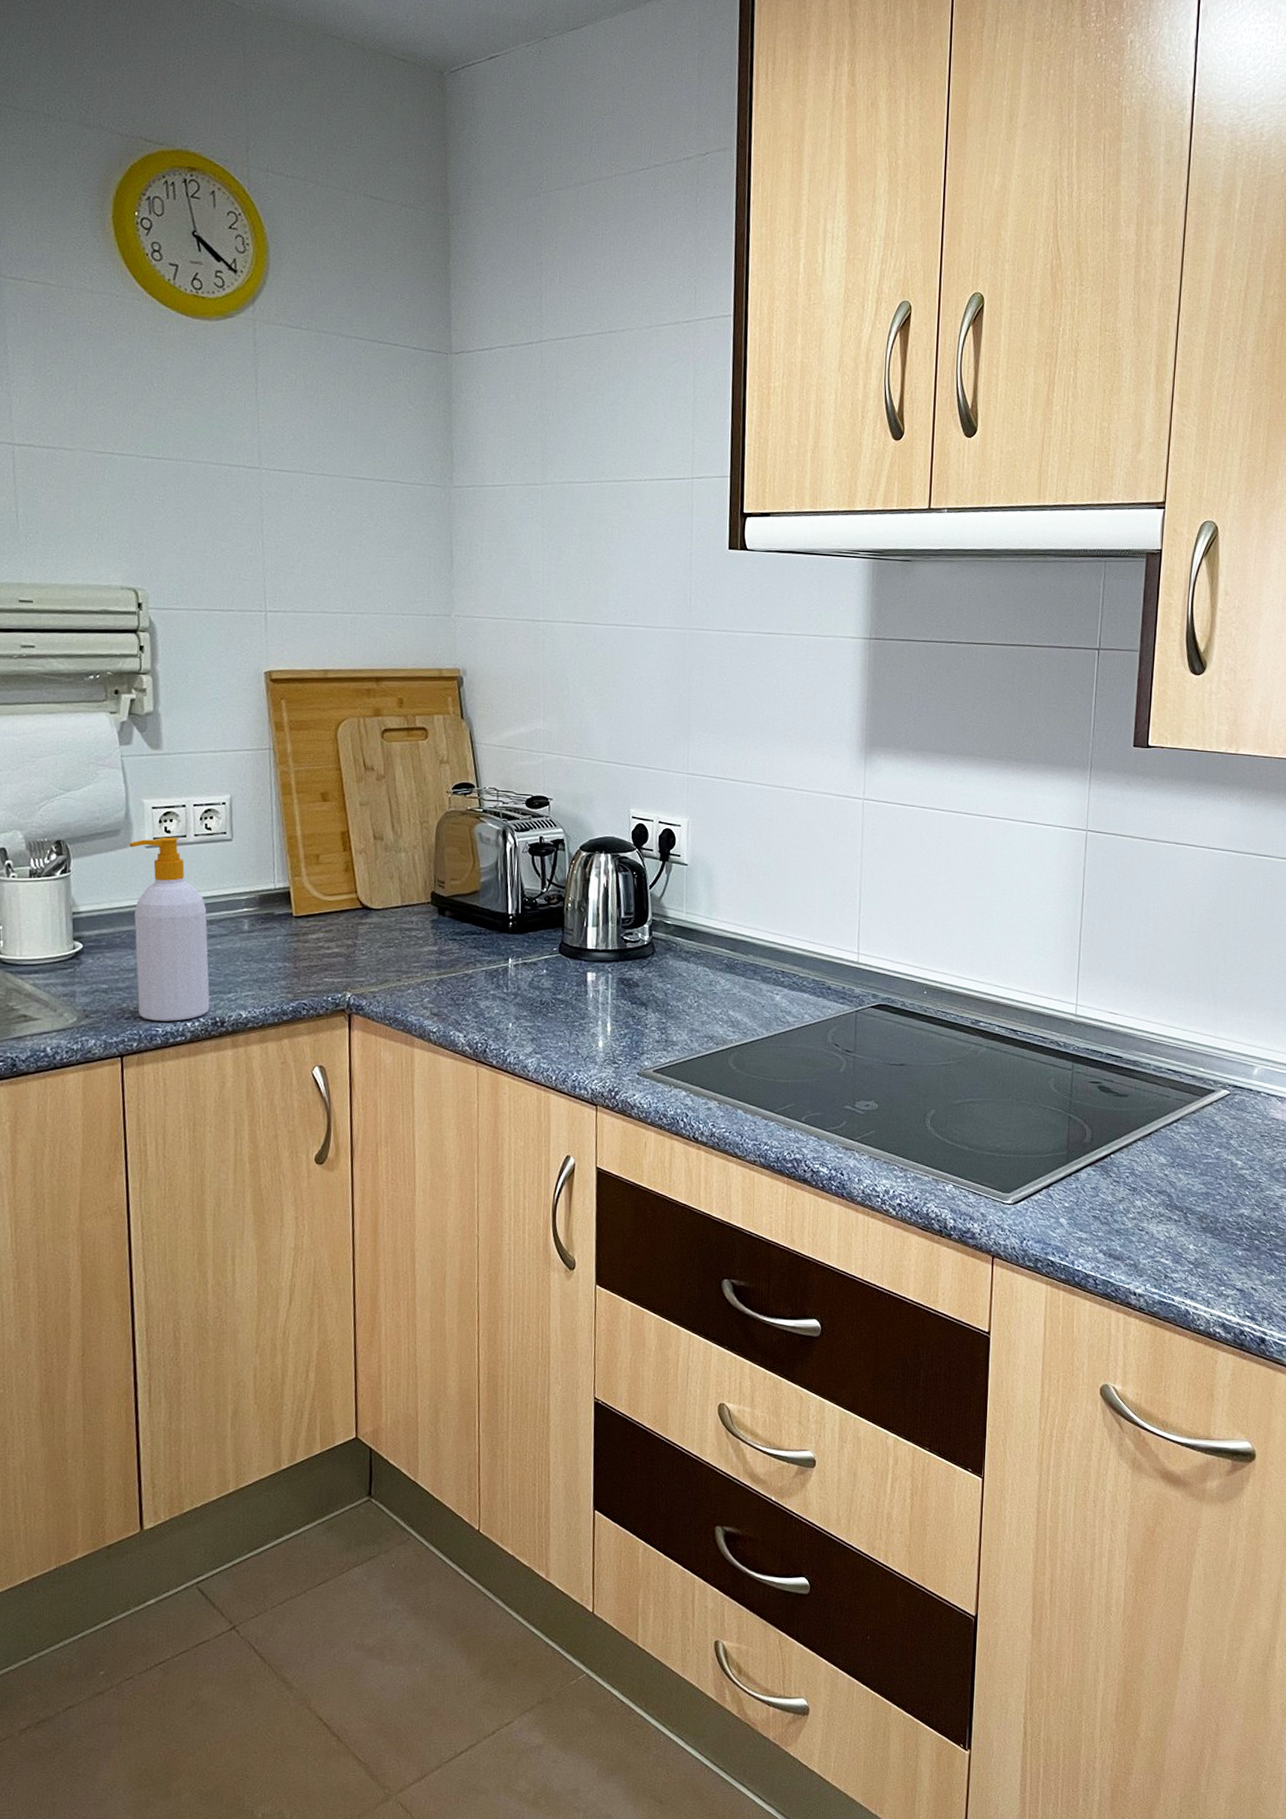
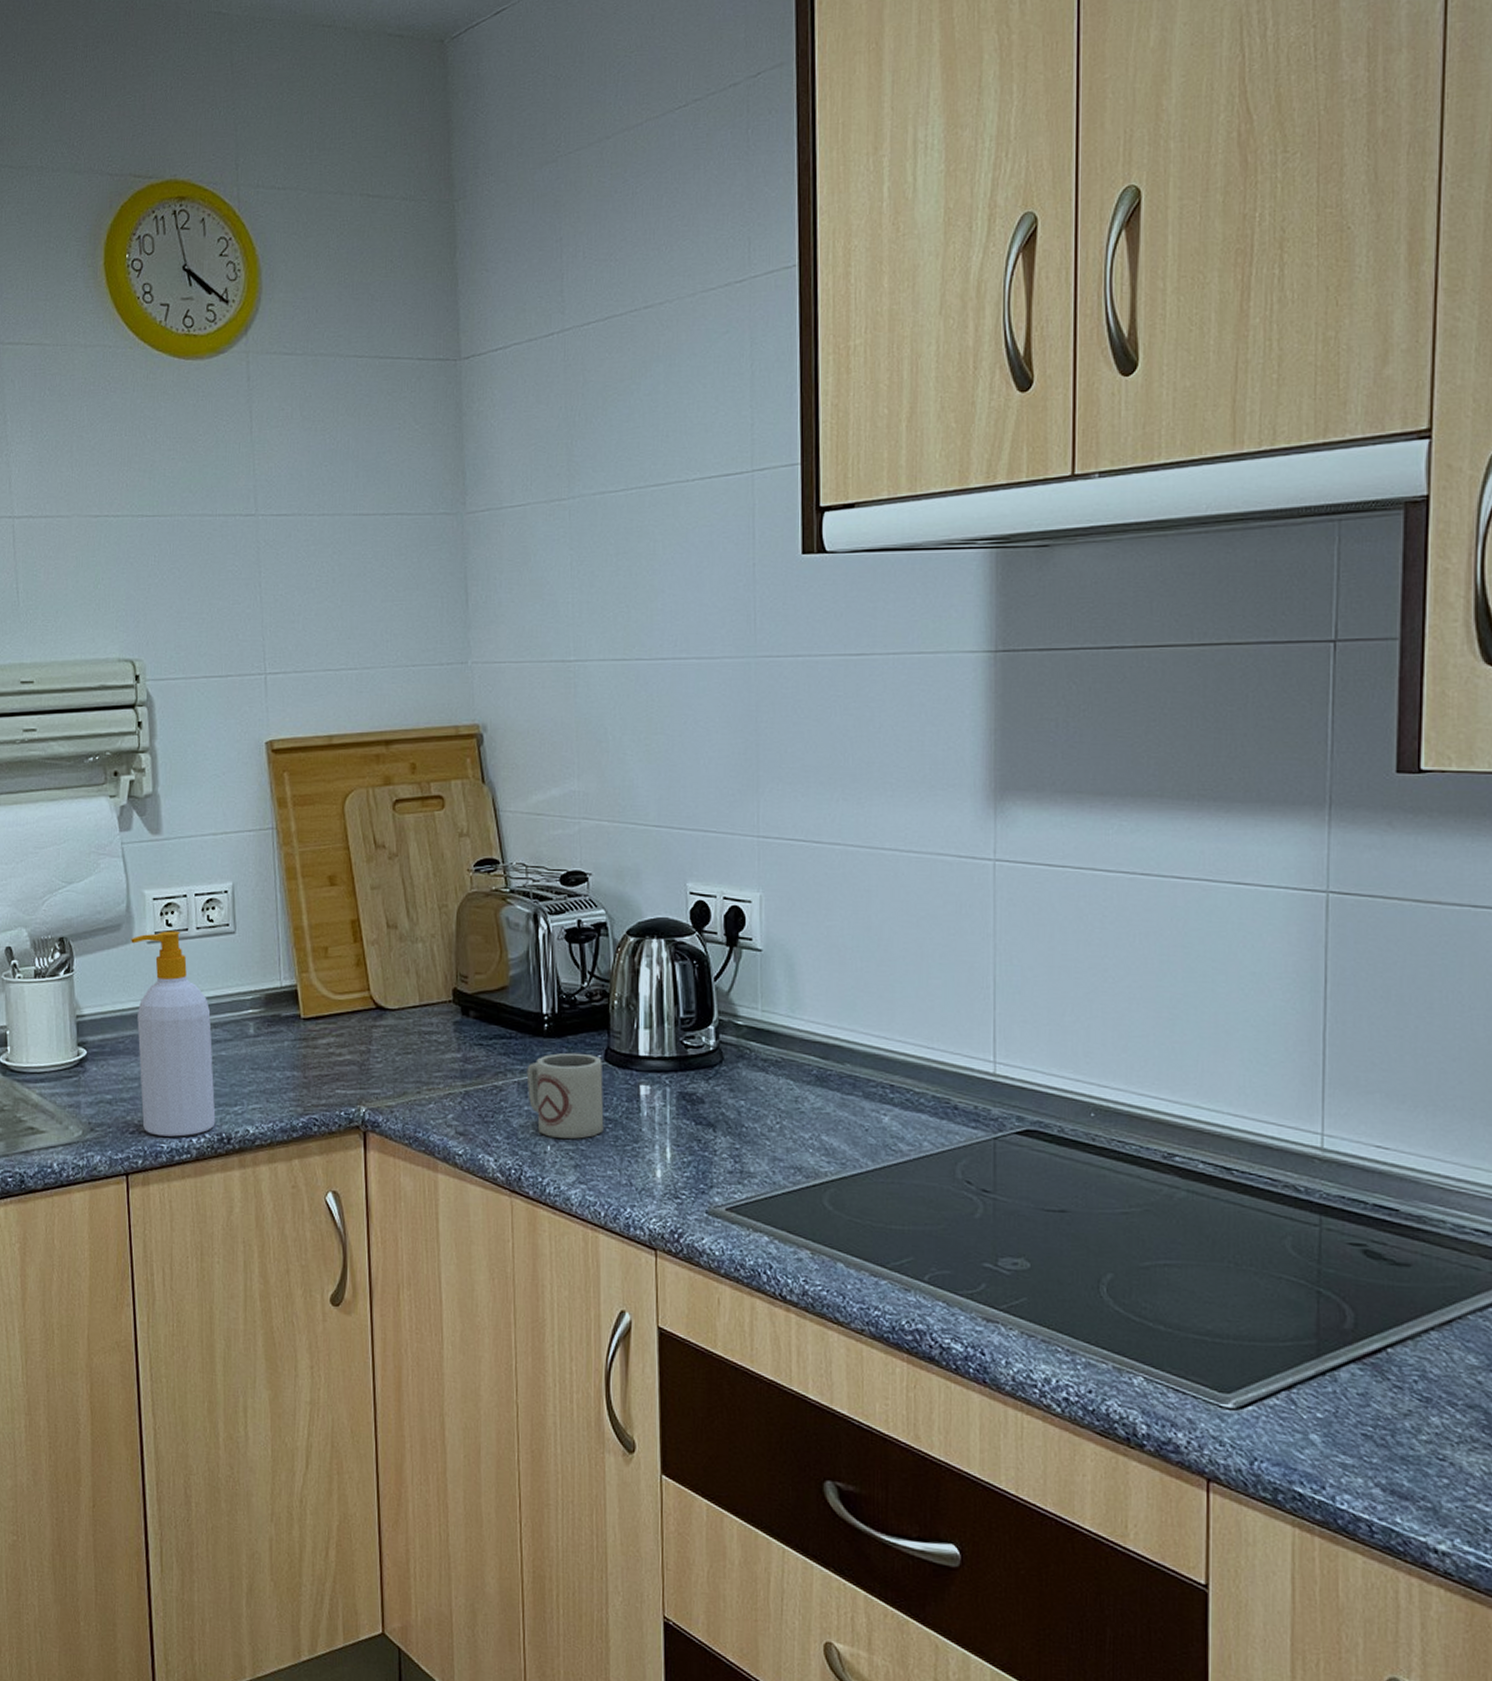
cup: none [493,946,557,1017] -> present [526,1052,604,1139]

